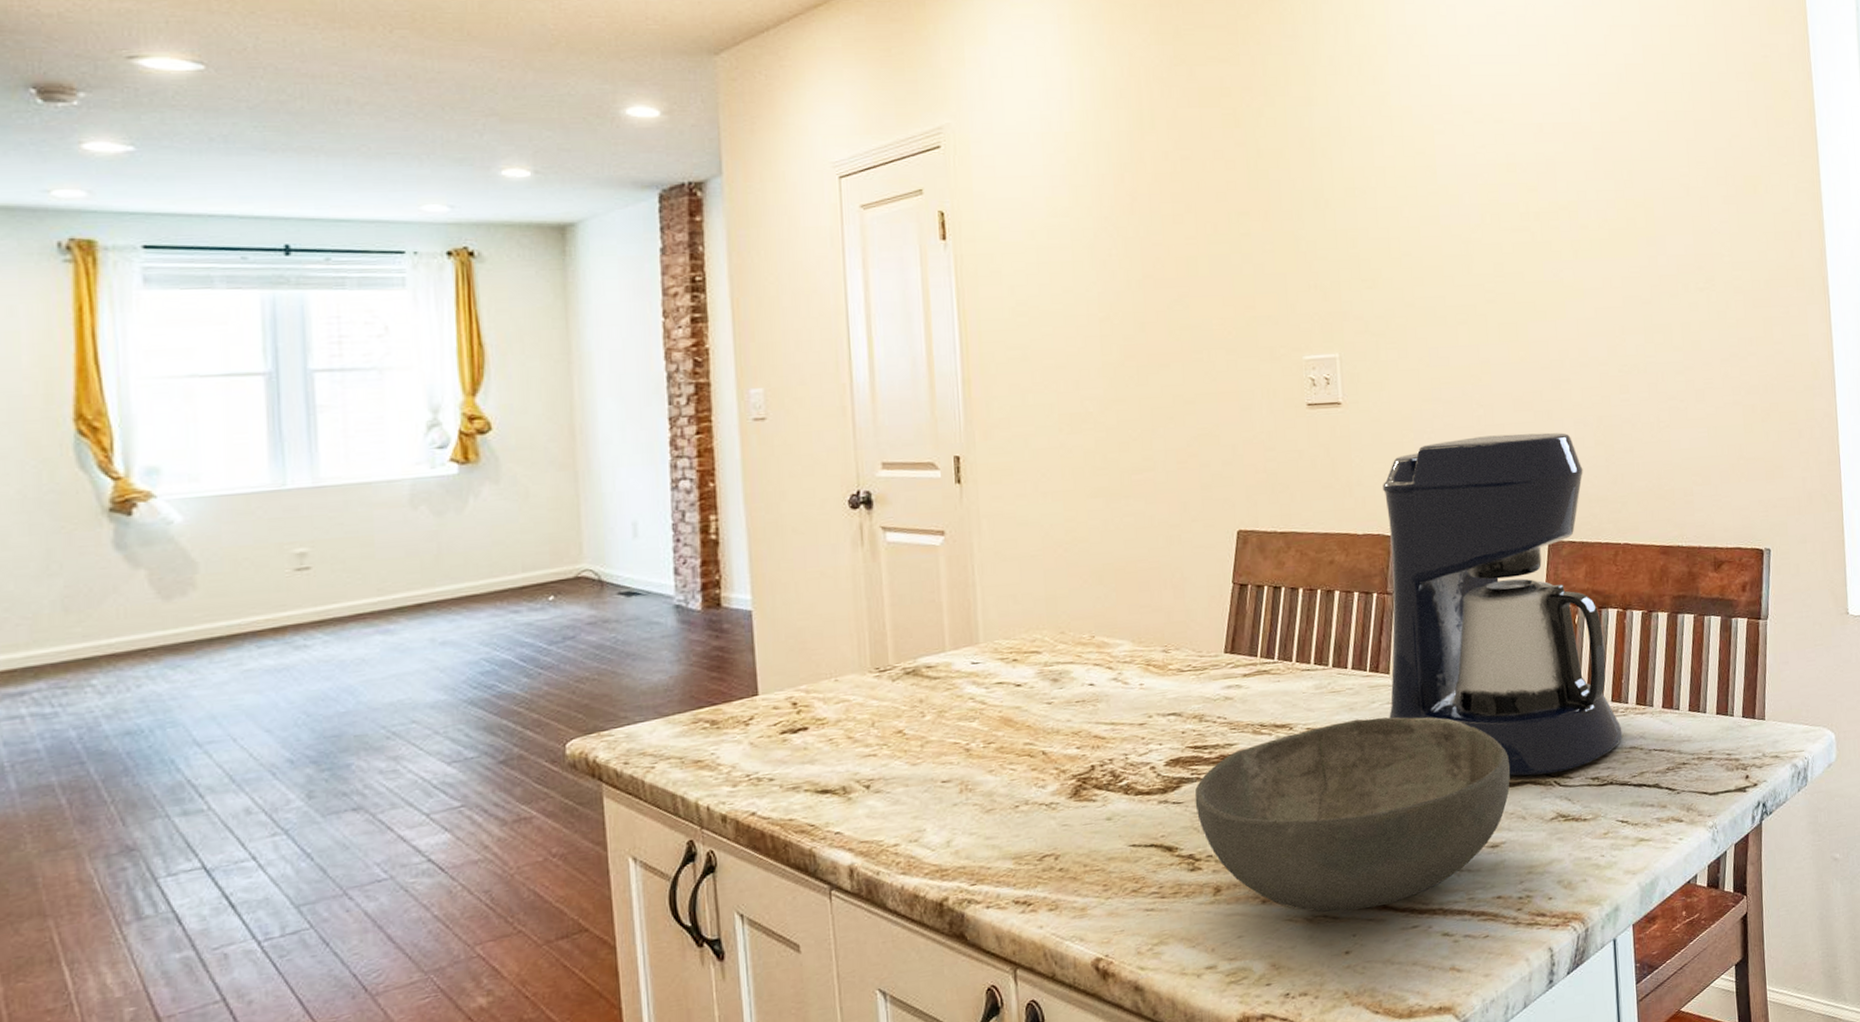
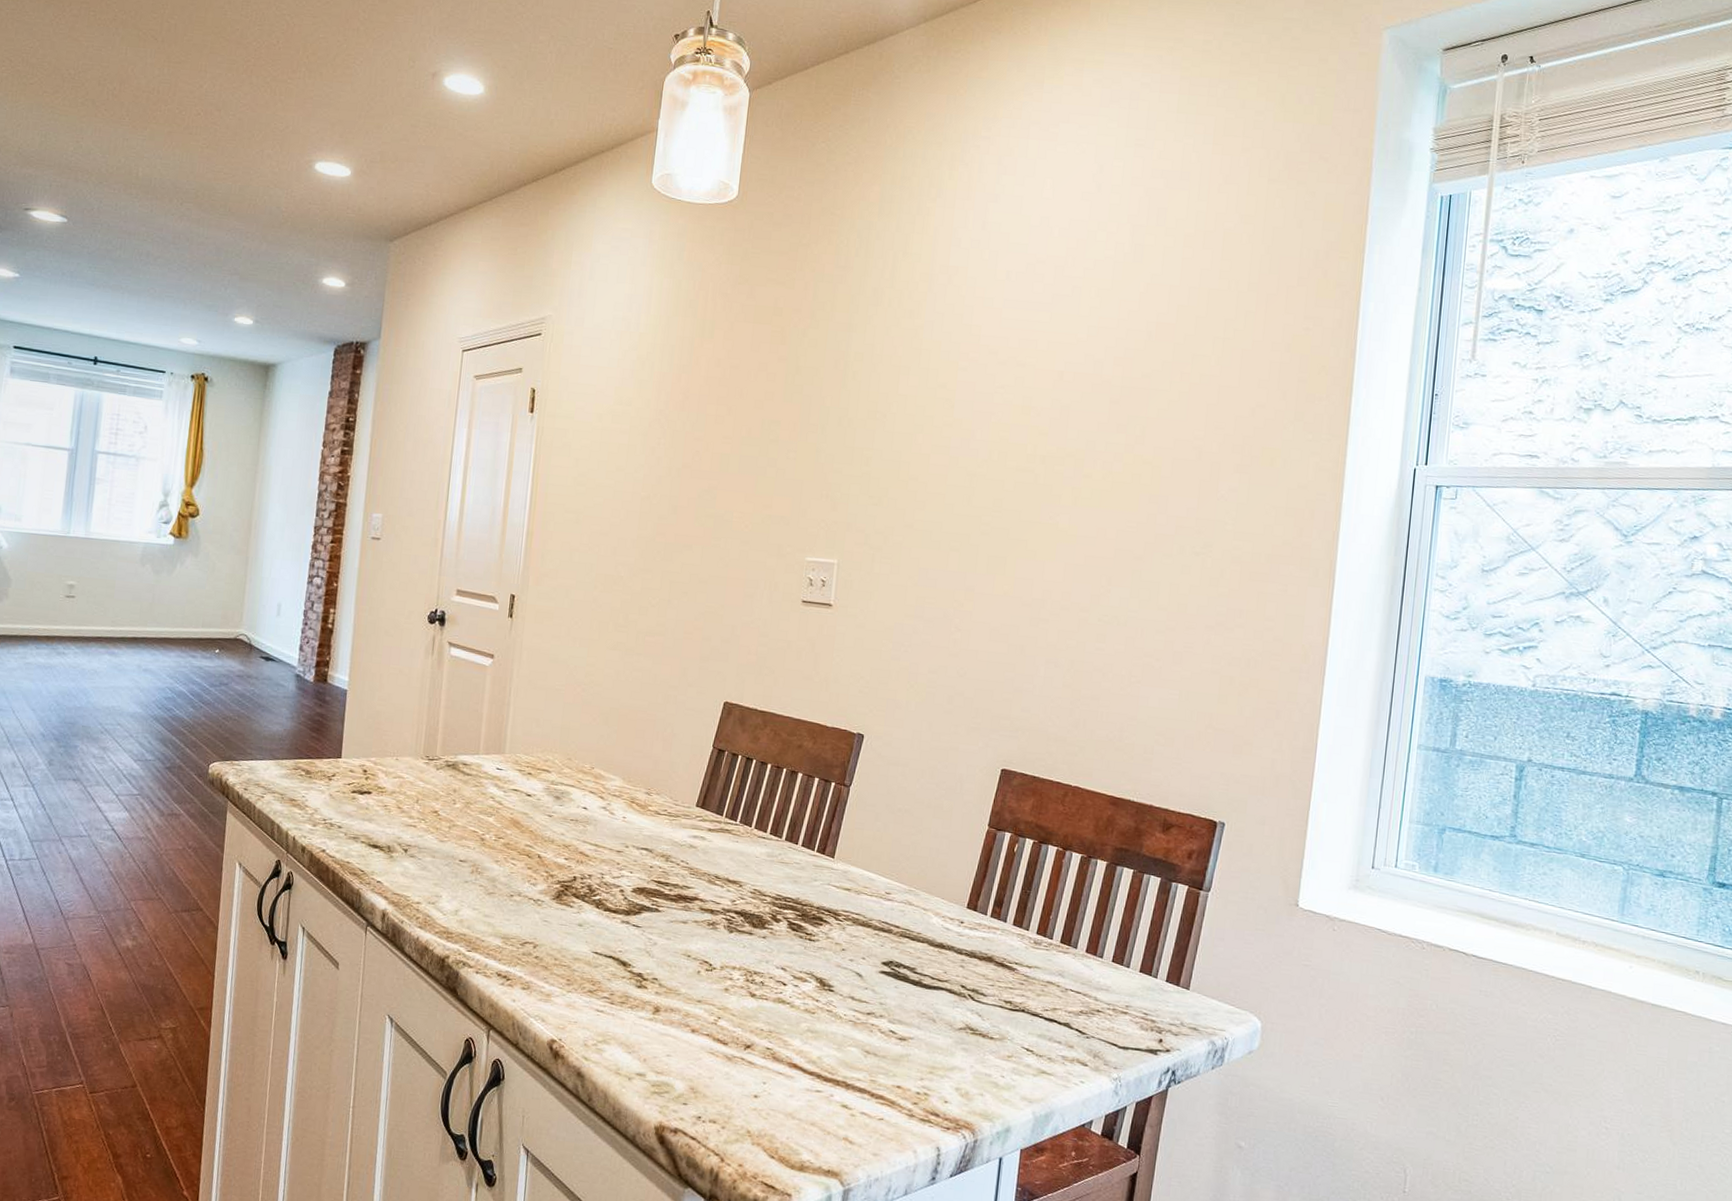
bowl: present [1194,717,1511,912] -> none [650,890,930,1065]
coffee maker: present [1382,432,1623,776] -> none [827,656,1047,988]

